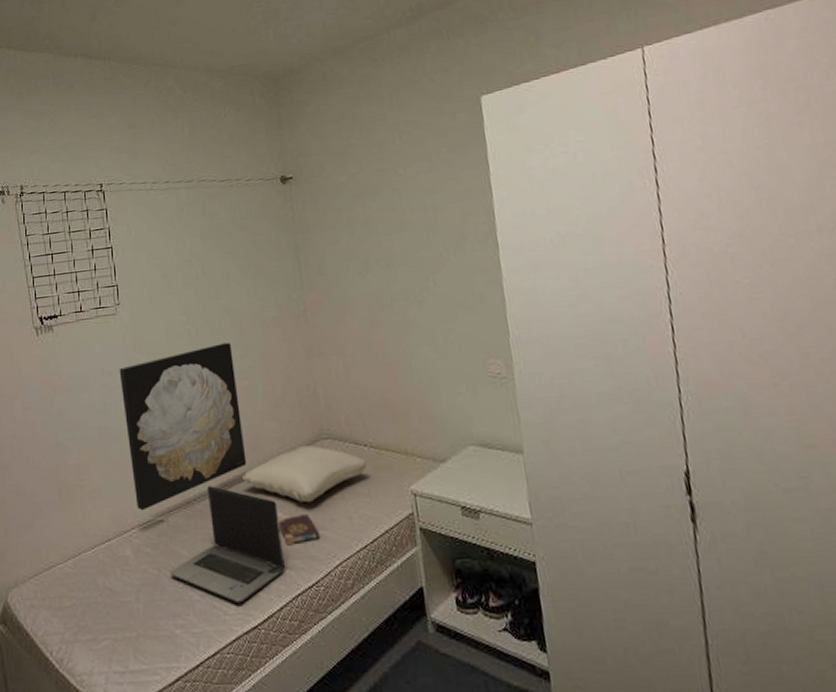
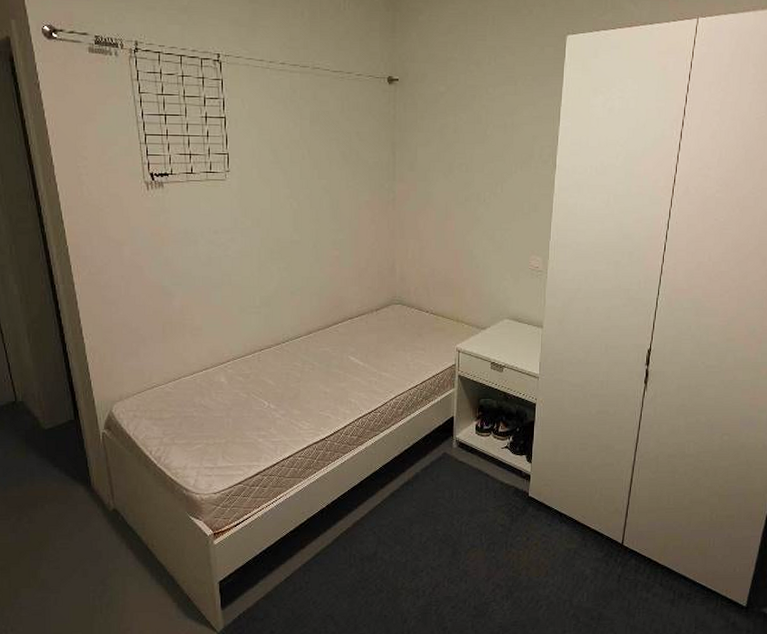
wall art: present [119,343,247,511] -> none [225,218,330,348]
laptop computer: present [169,486,285,603] -> none [257,333,352,422]
pillow: present [241,445,367,502] -> none [324,308,426,351]
book: present [278,514,321,546] -> none [351,360,383,382]

